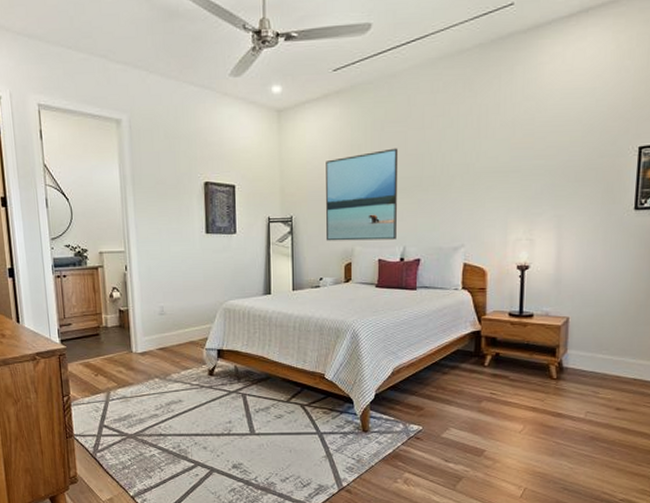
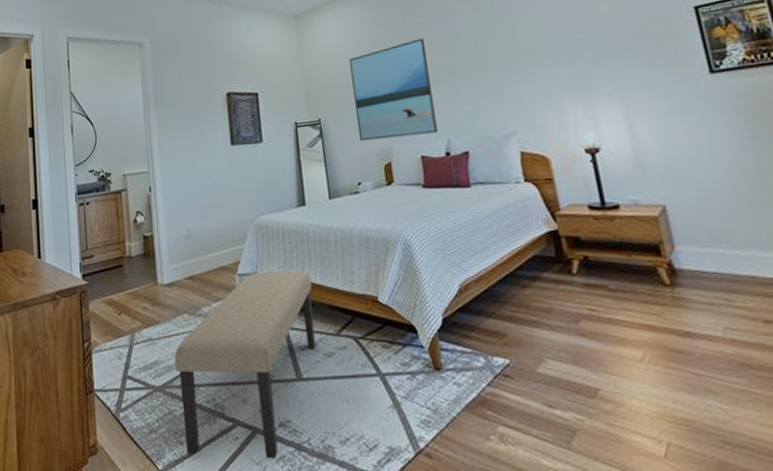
bench: none [145,348,270,490] -> present [174,271,316,459]

